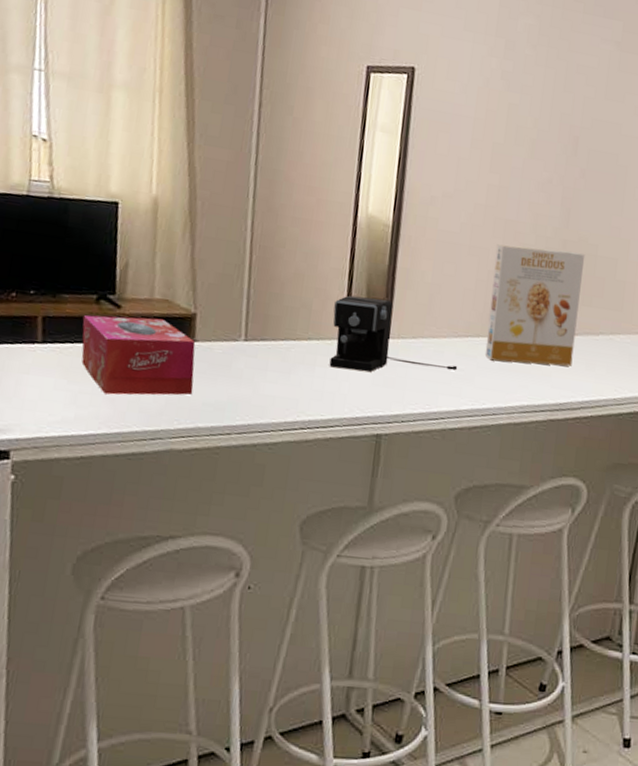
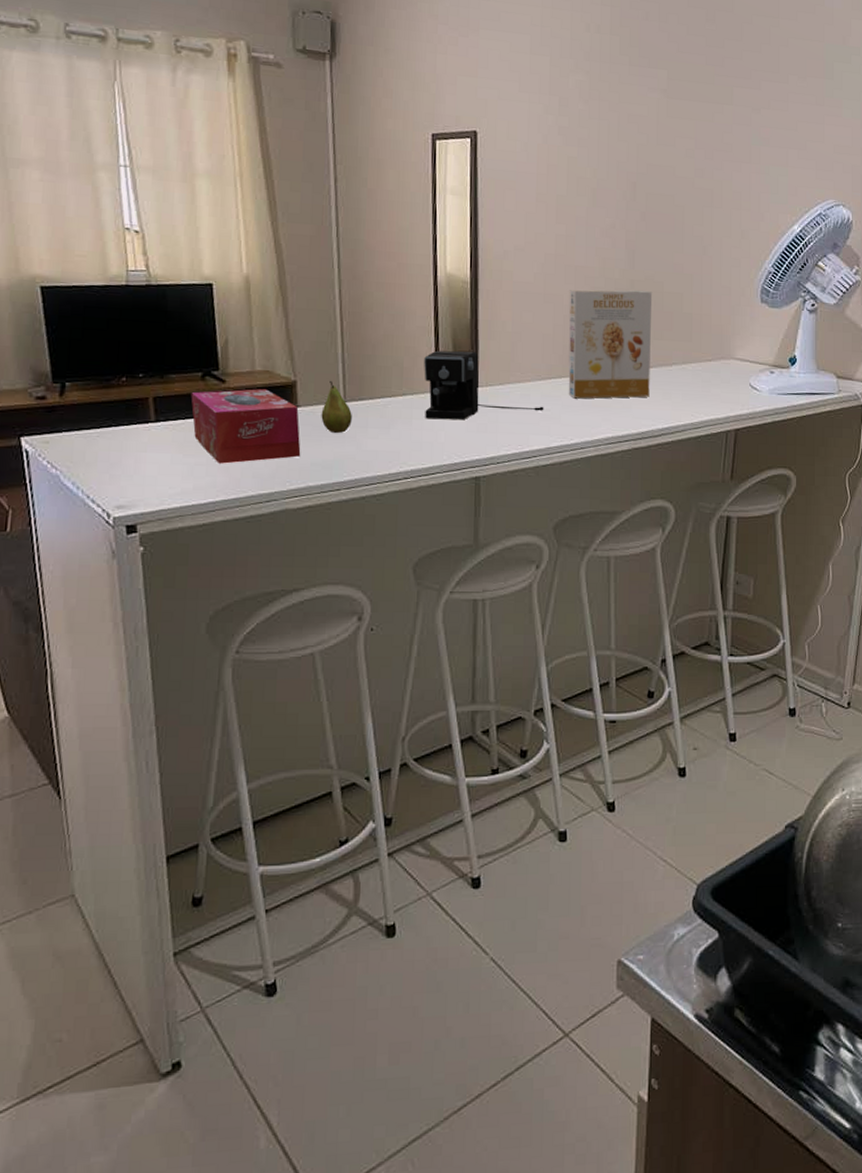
fruit: none [218,316,252,374] -> present [321,380,352,434]

